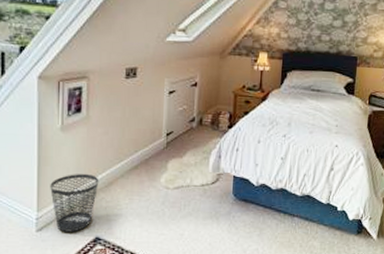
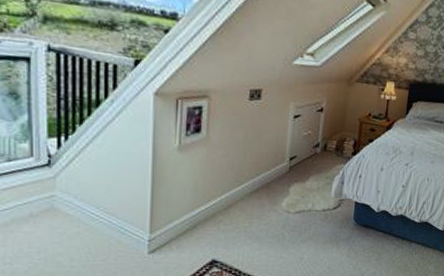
wastebasket: present [50,174,99,232] -> none [164,195,218,255]

